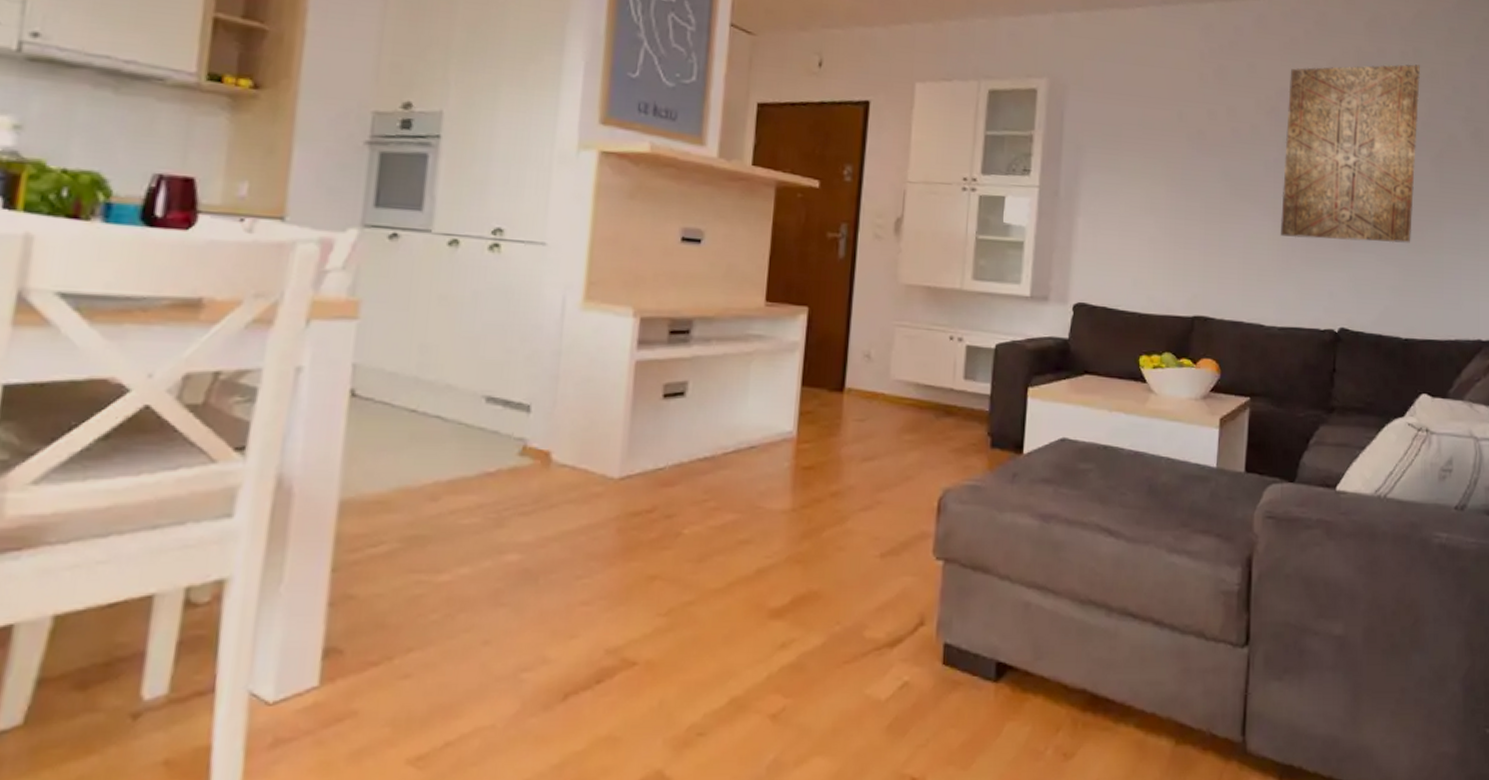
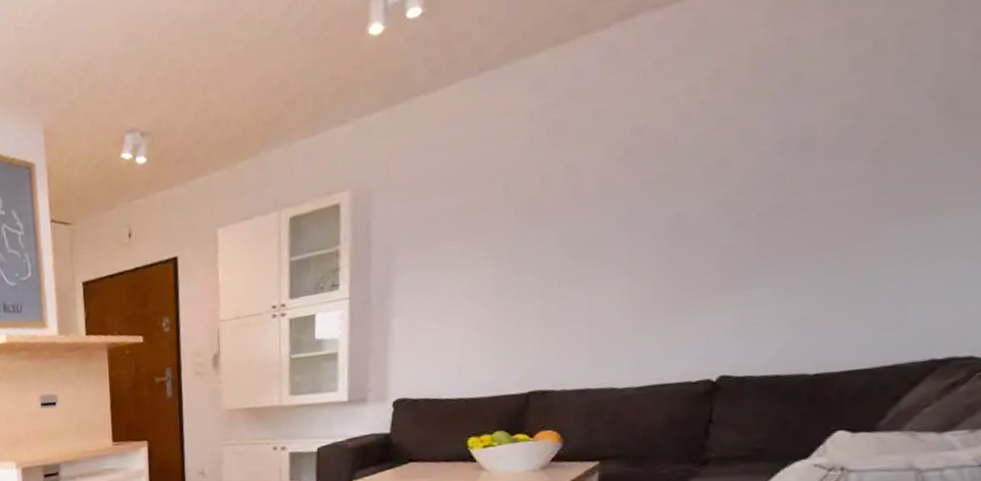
wall art: present [1281,64,1421,243] -> none [639,40,857,291]

